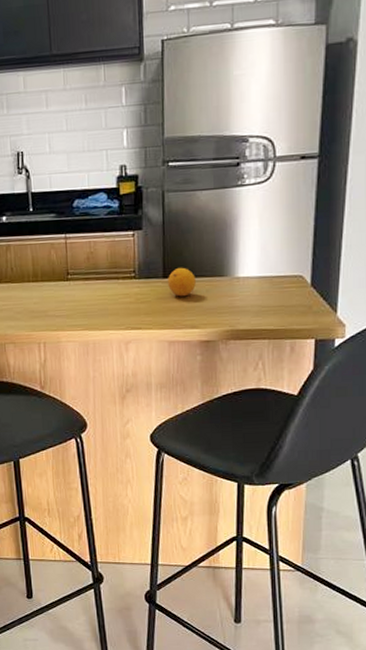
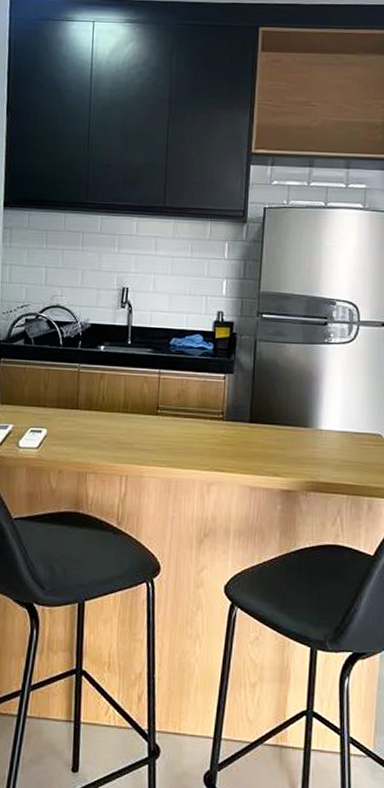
fruit: present [167,267,196,297] -> none [253,414,281,443]

